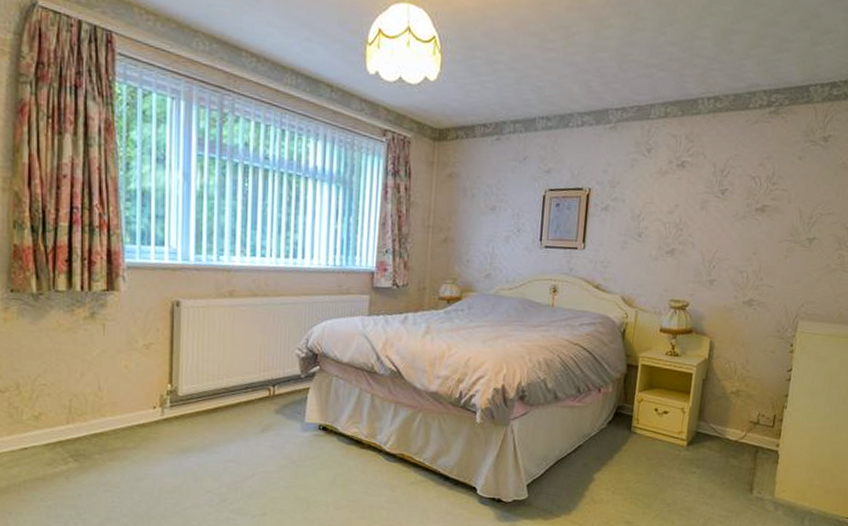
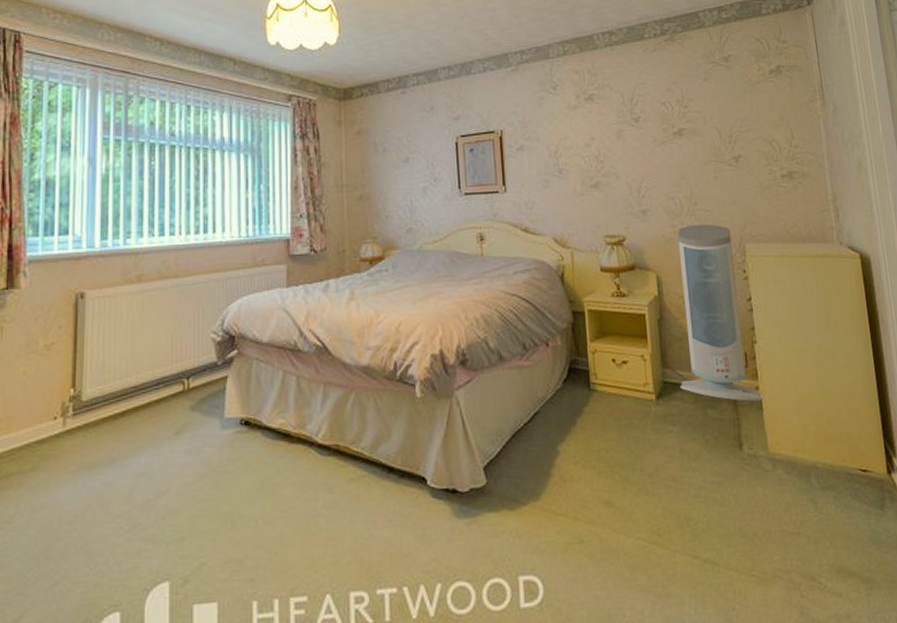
air purifier: none [710,298,788,456] -> present [677,224,763,402]

